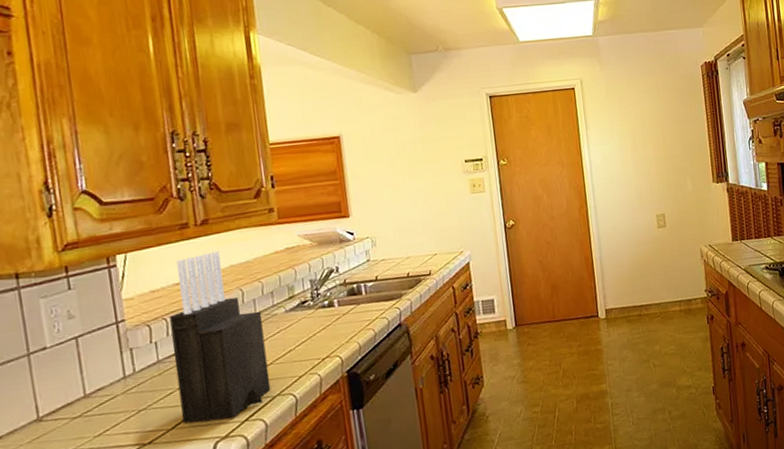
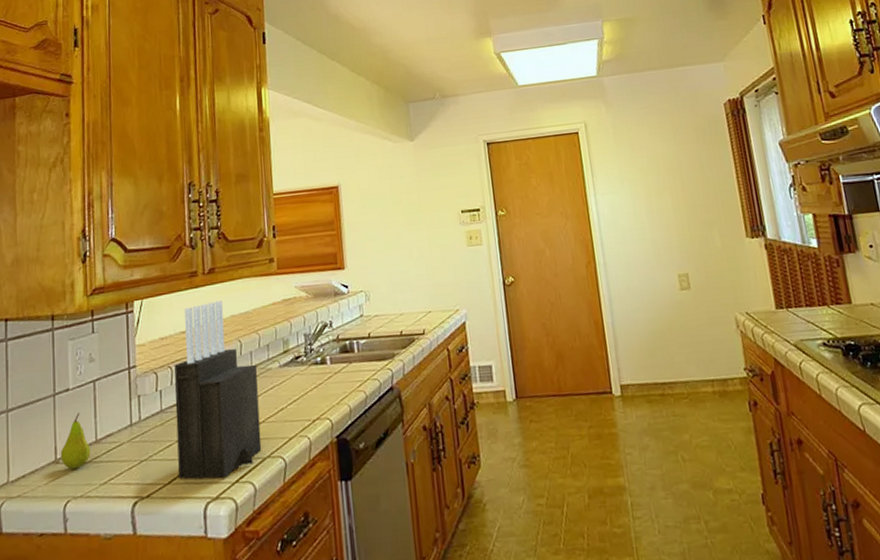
fruit: none [43,370,80,426] -> present [60,412,91,469]

